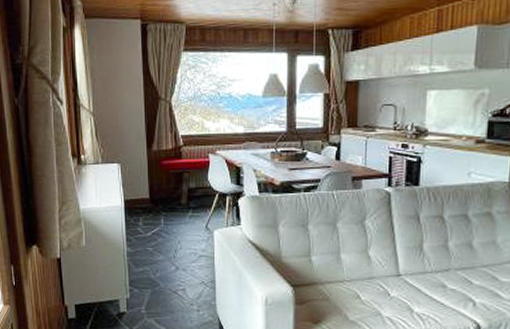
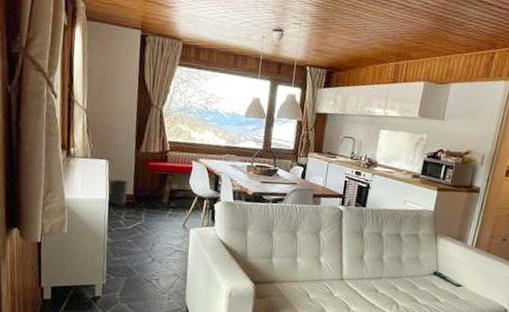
wastebasket: none [122,182,143,211] -> present [108,179,129,205]

